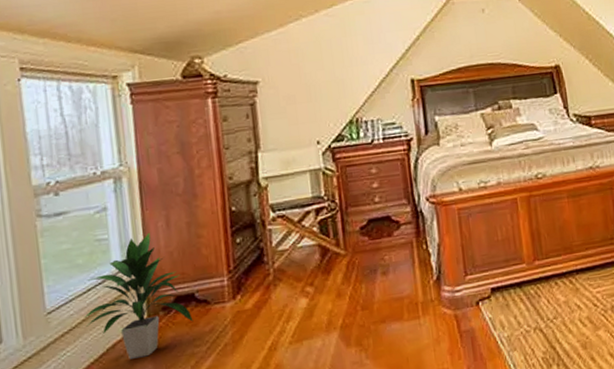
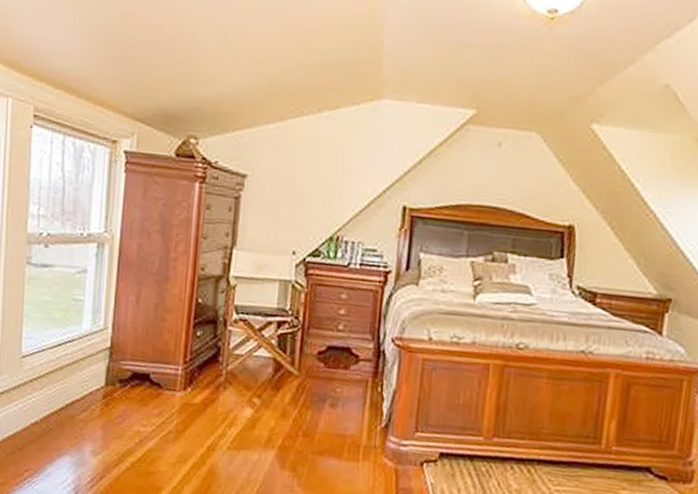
indoor plant: present [84,232,194,359] -> none [51,304,145,422]

